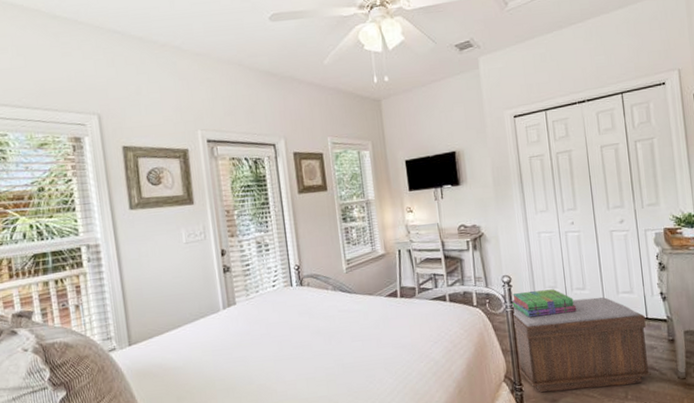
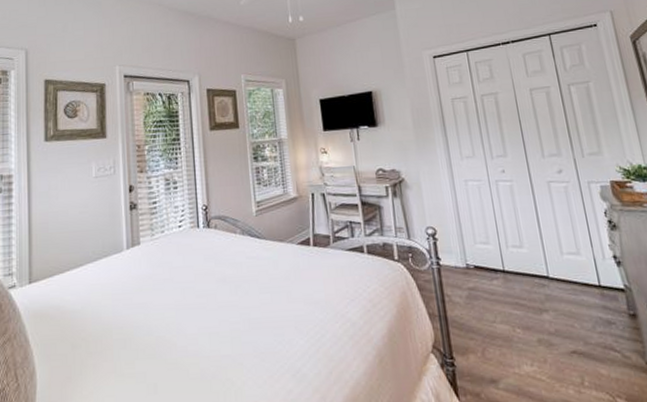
stack of books: present [511,289,577,318] -> none [437,245,515,277]
bench: present [511,297,651,393] -> none [438,257,611,370]

